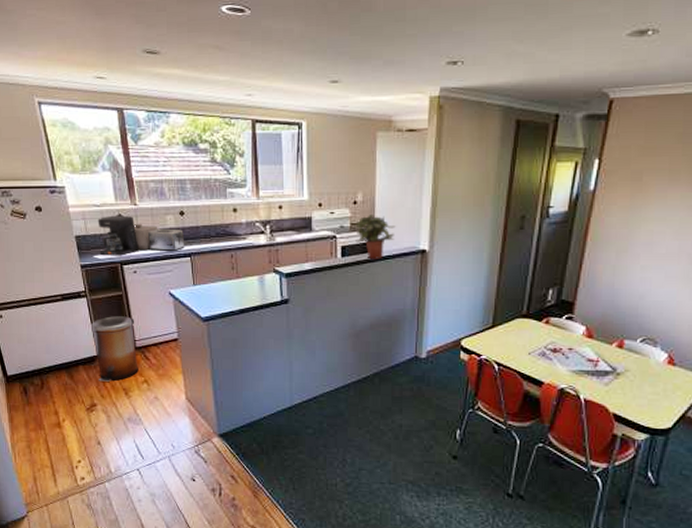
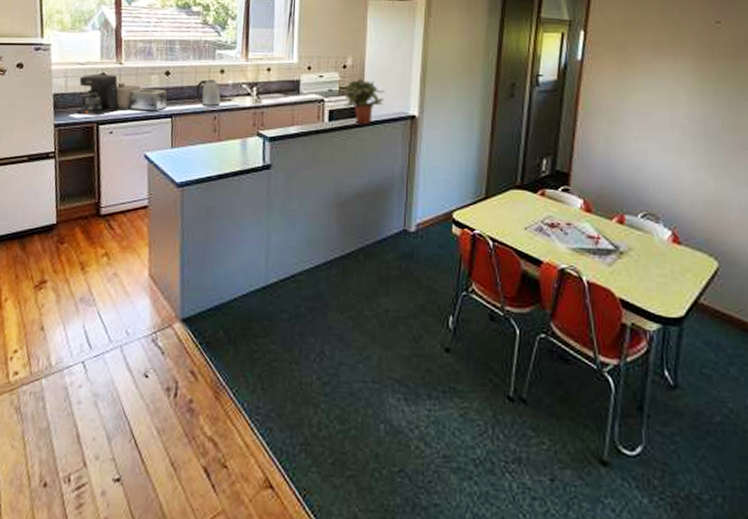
pedal bin: present [91,316,139,383] -> none [54,179,103,255]
kettle: none [212,218,236,245] -> present [196,79,221,107]

